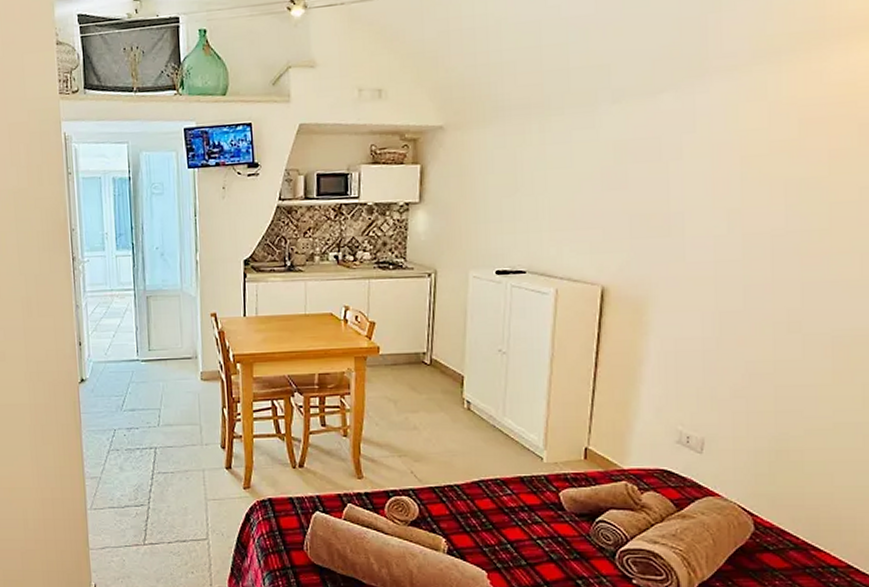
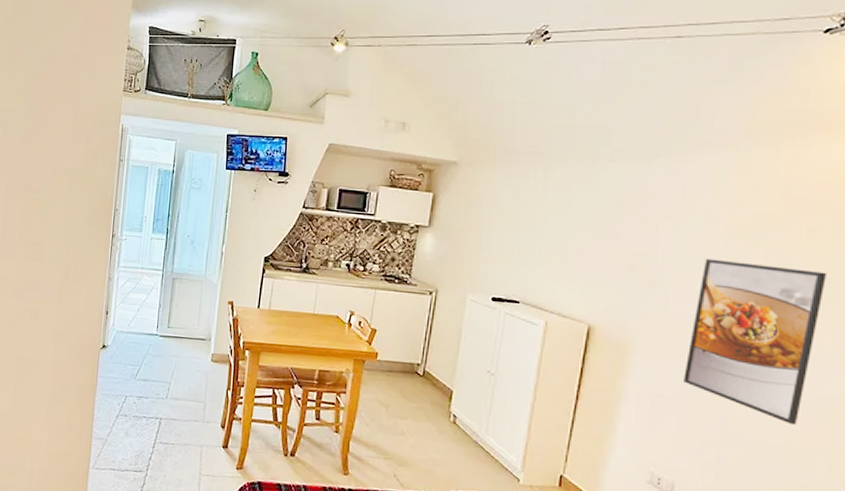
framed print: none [707,195,853,363] -> present [684,258,828,426]

